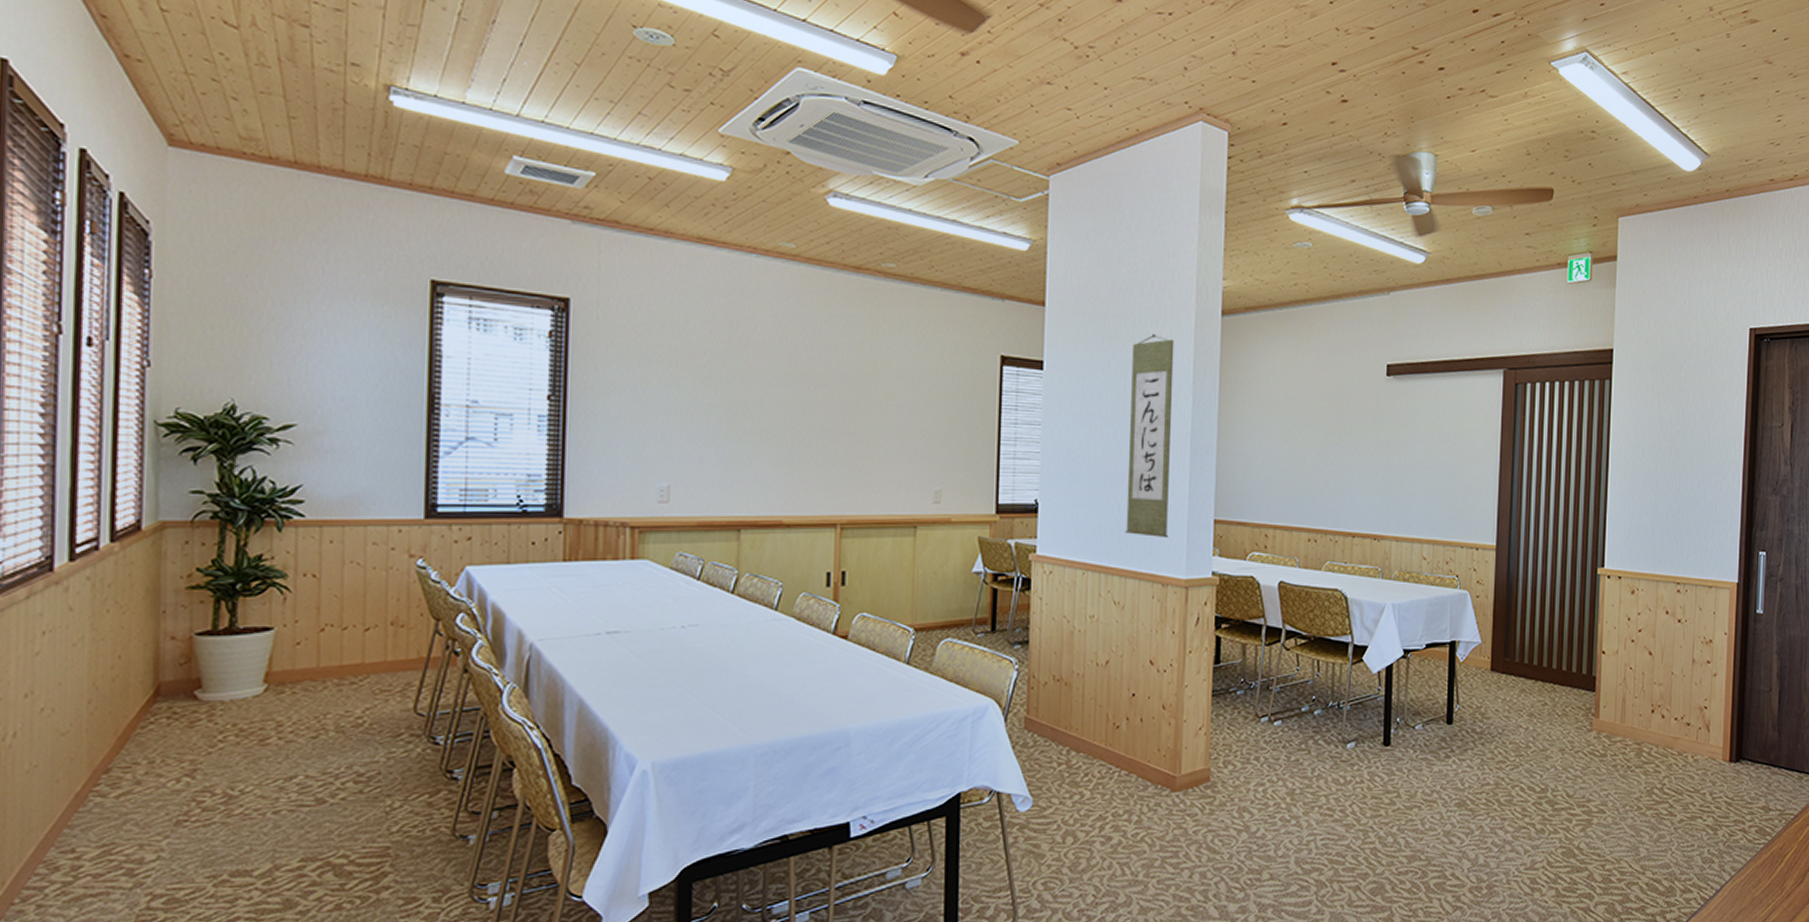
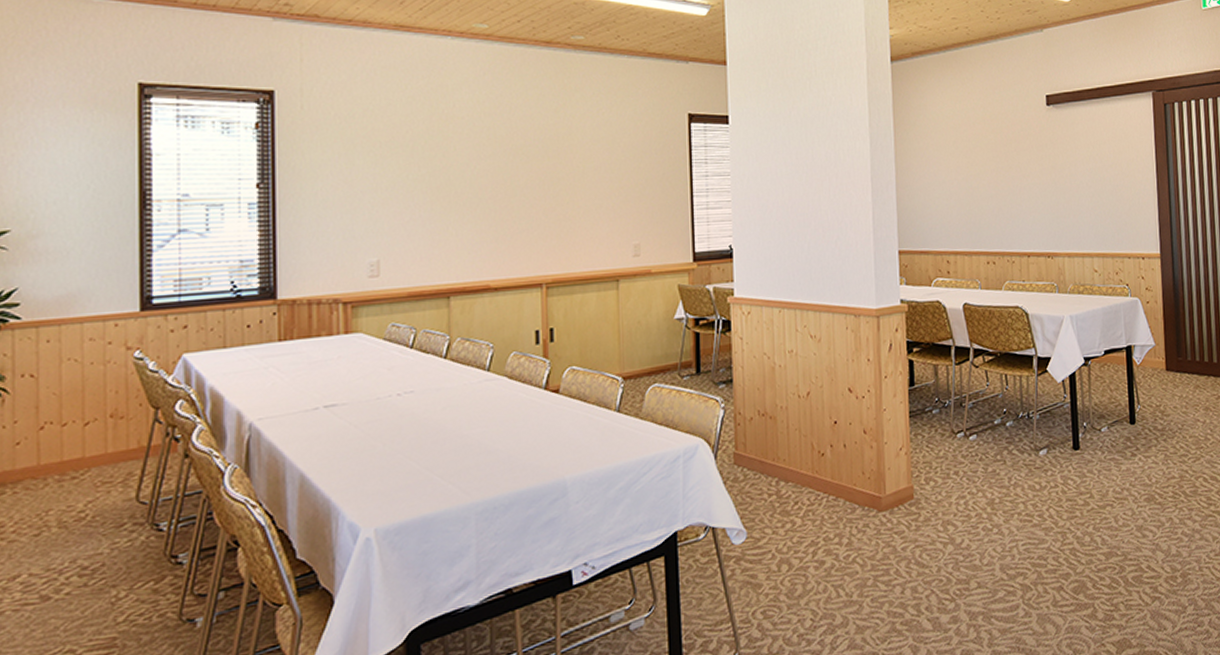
wall scroll: present [1124,334,1174,537] -> none [811,83,857,272]

